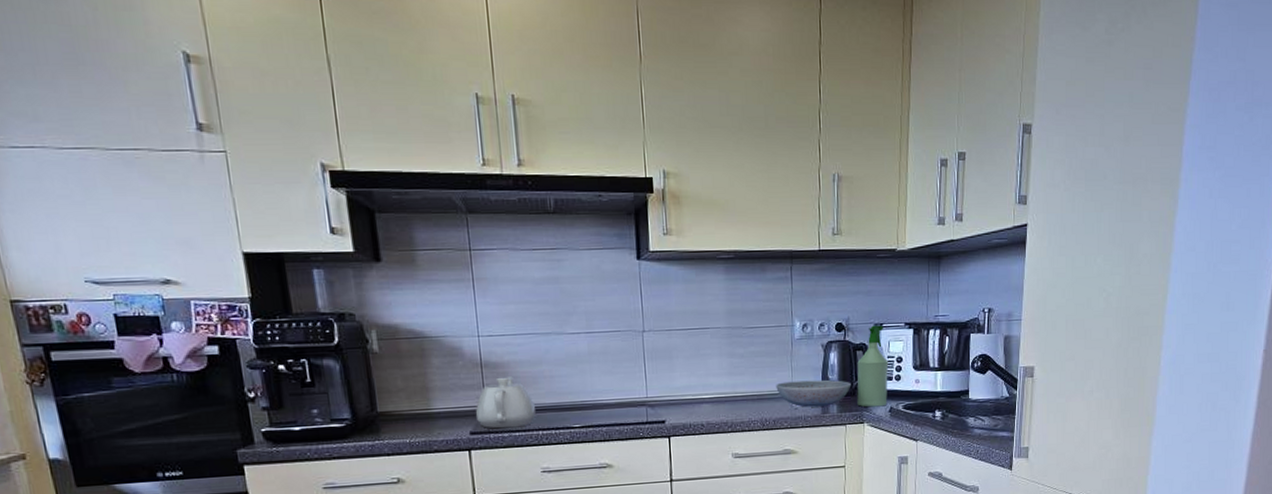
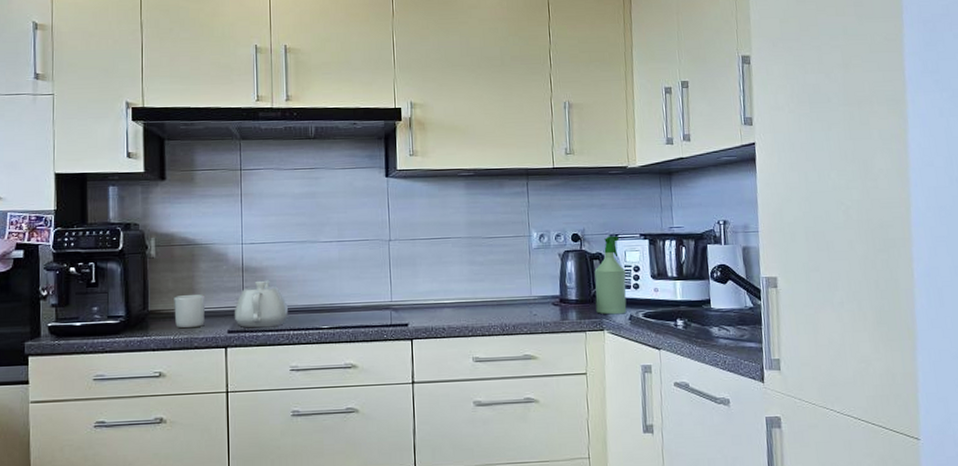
mug: none [405,393,443,431] -> present [174,295,206,329]
dish: present [776,379,852,408] -> none [515,287,590,314]

